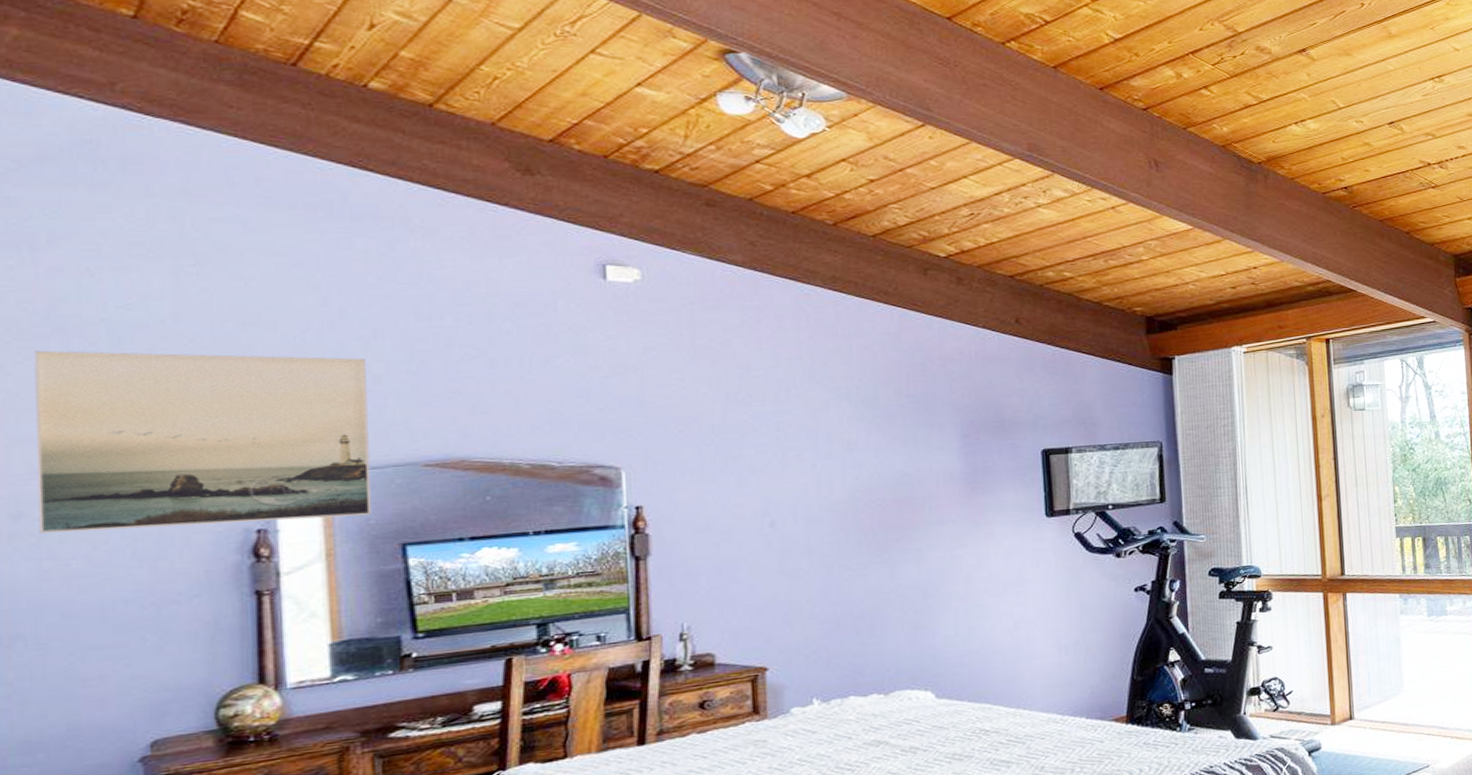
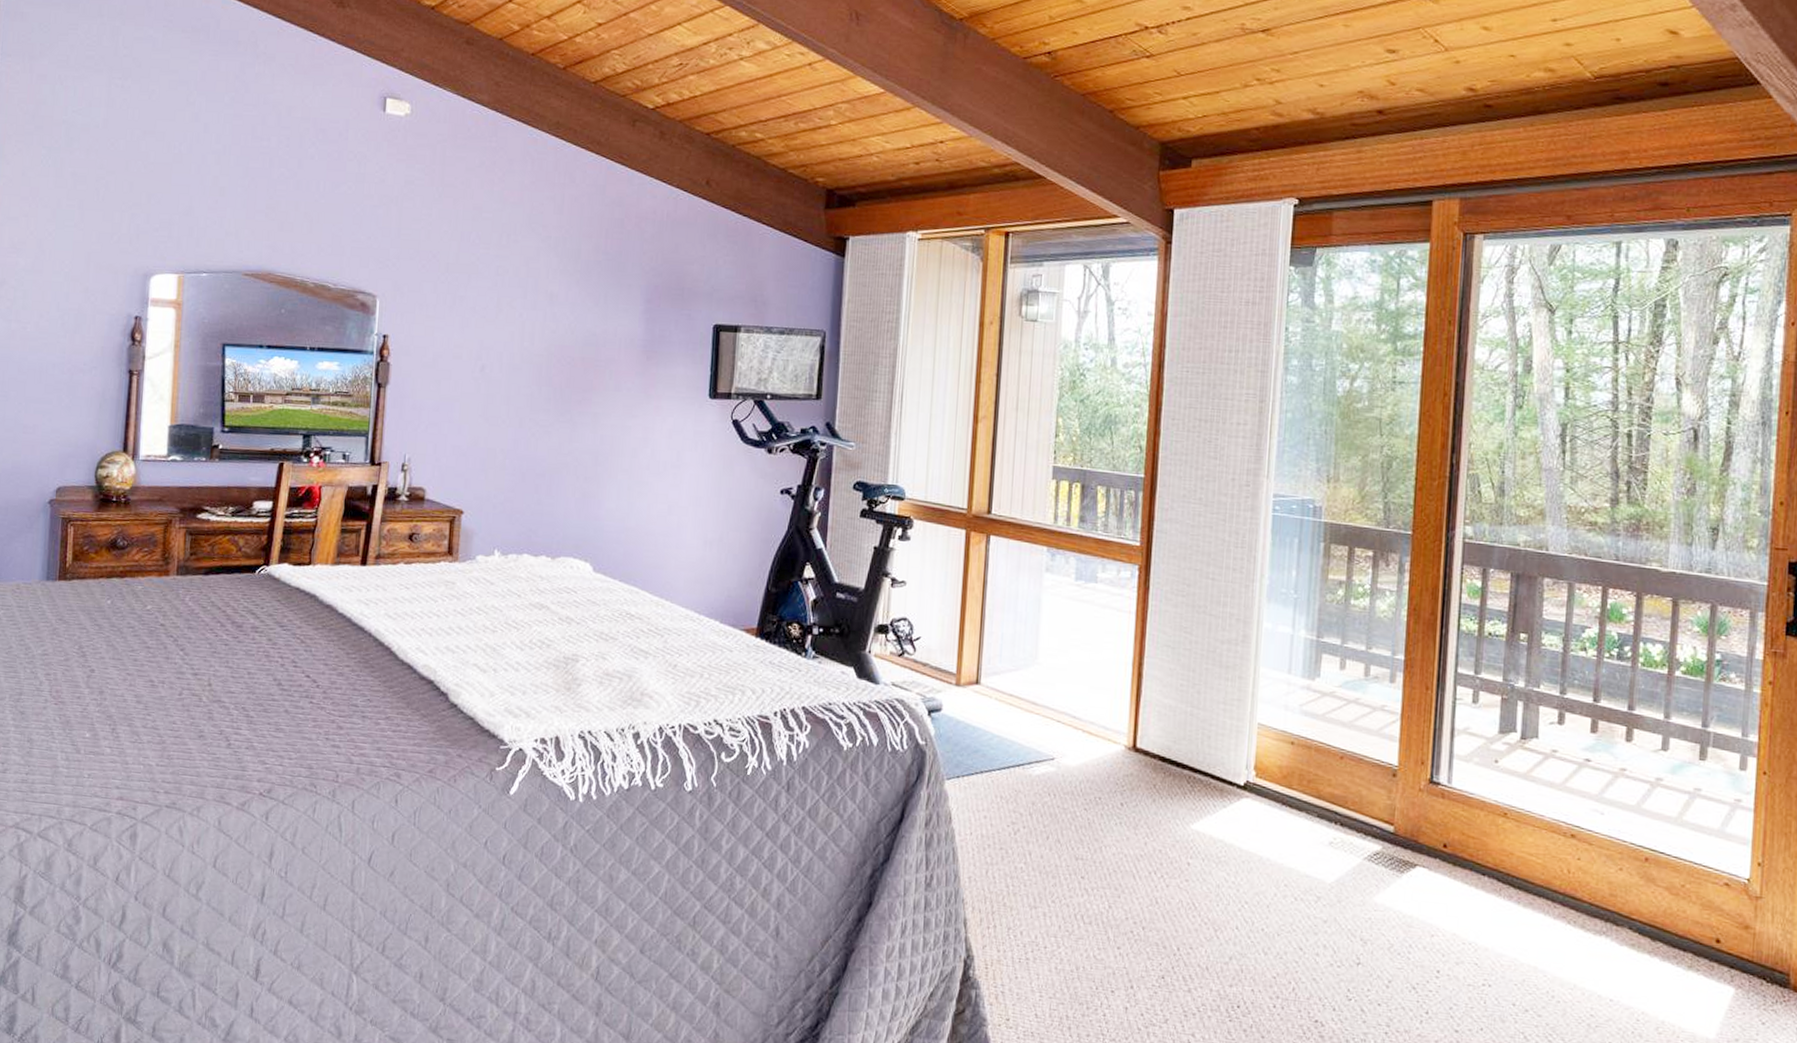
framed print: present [34,350,372,534] -> none [12,144,216,315]

